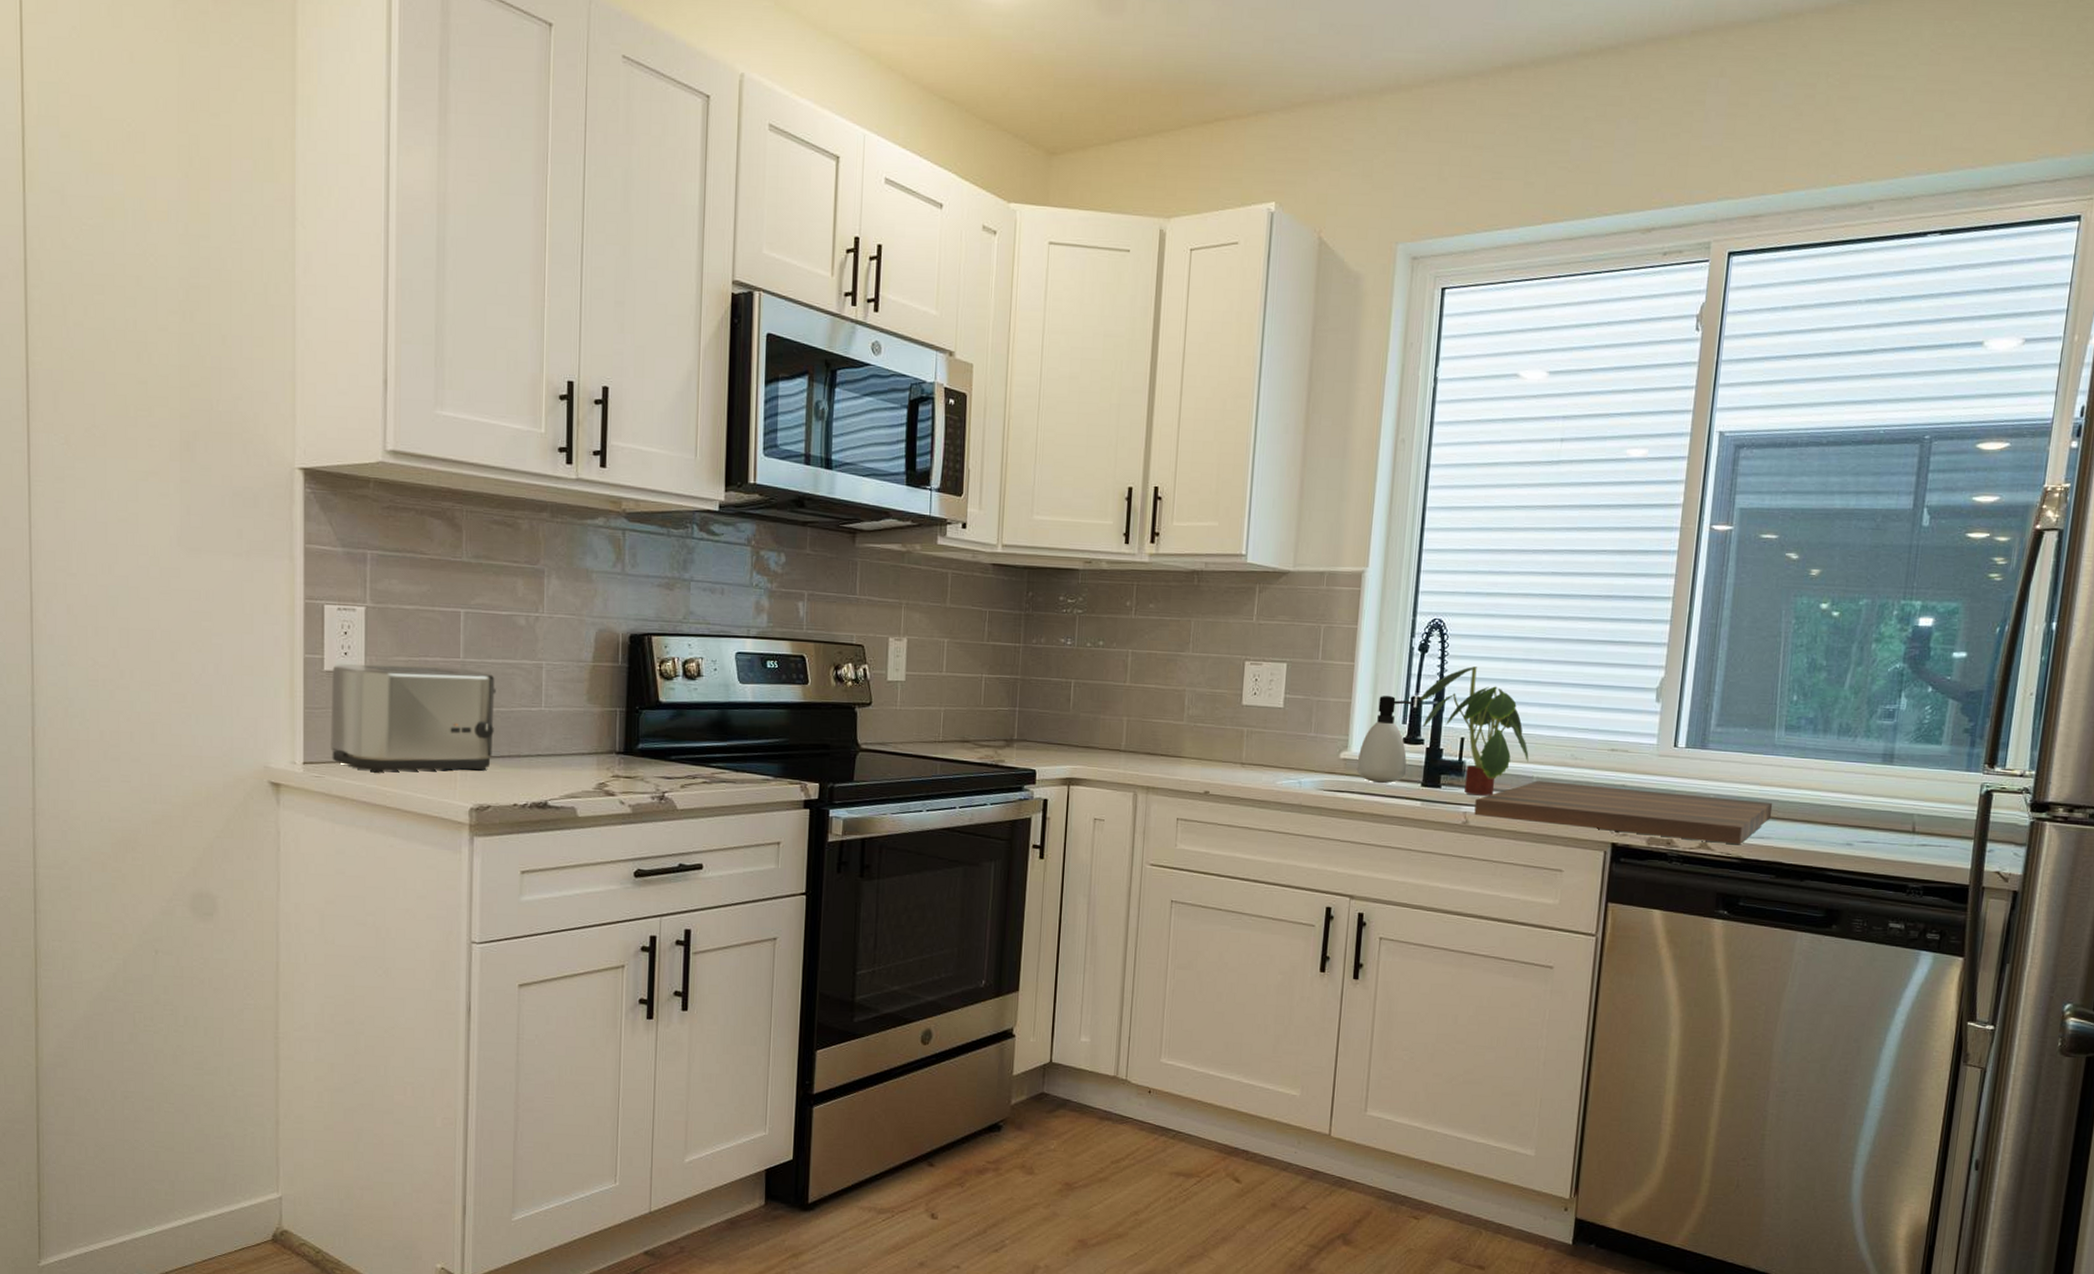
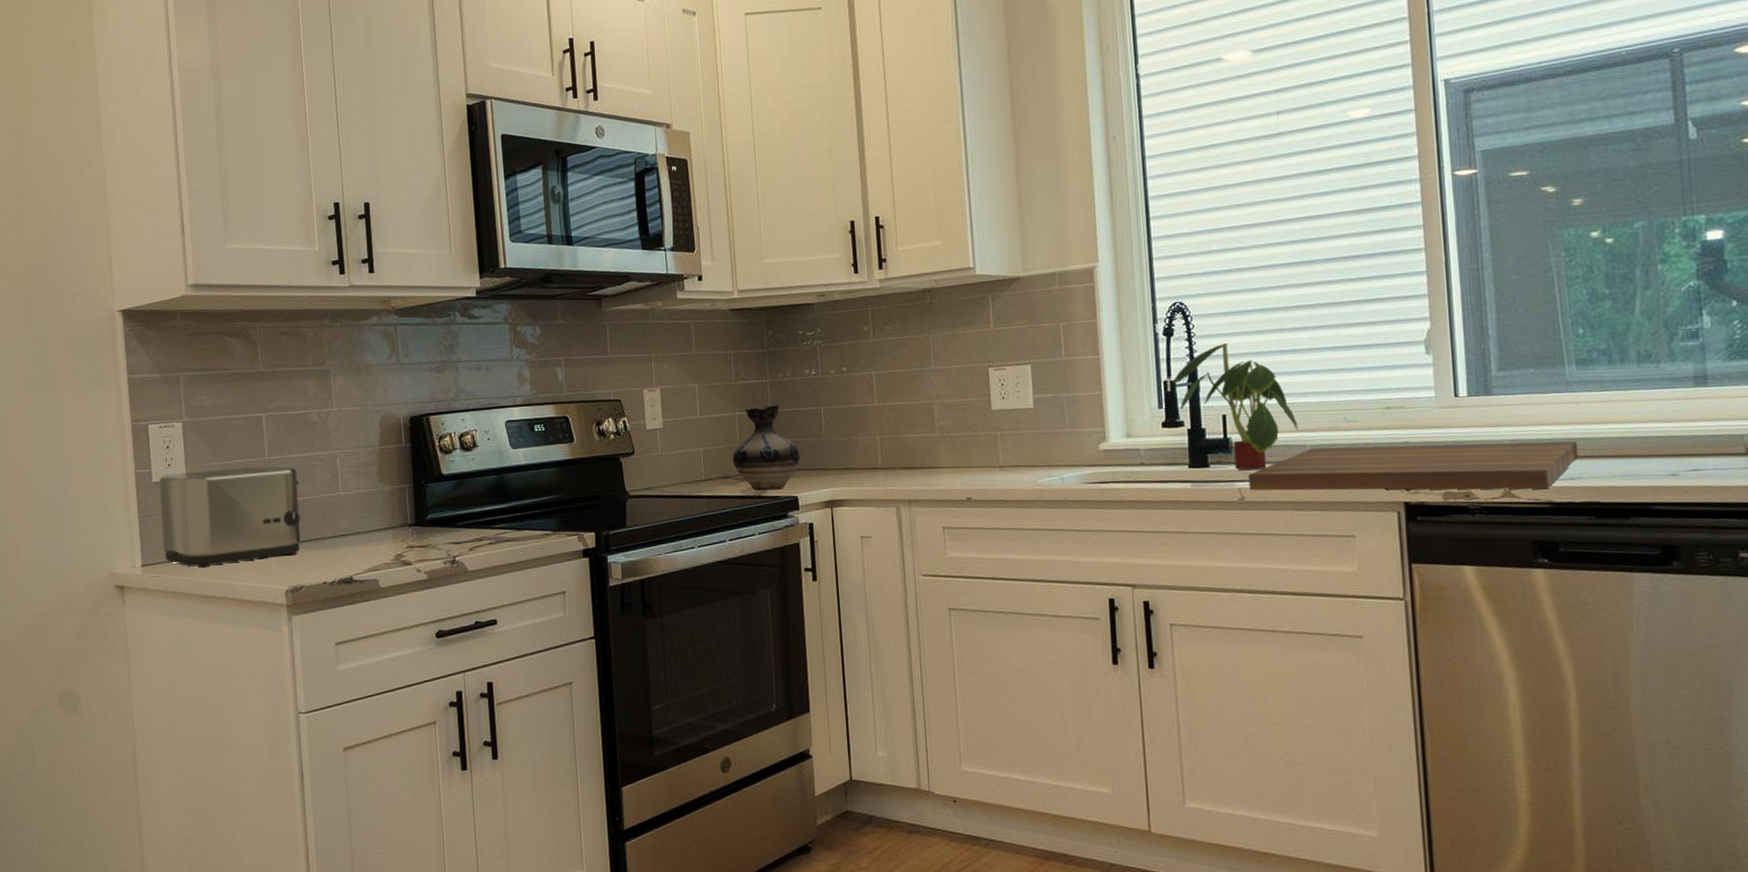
ceramic jug: none [973,671,1043,761] -> present [732,405,800,491]
soap dispenser: present [1356,695,1413,784] -> none [1117,382,1171,471]

